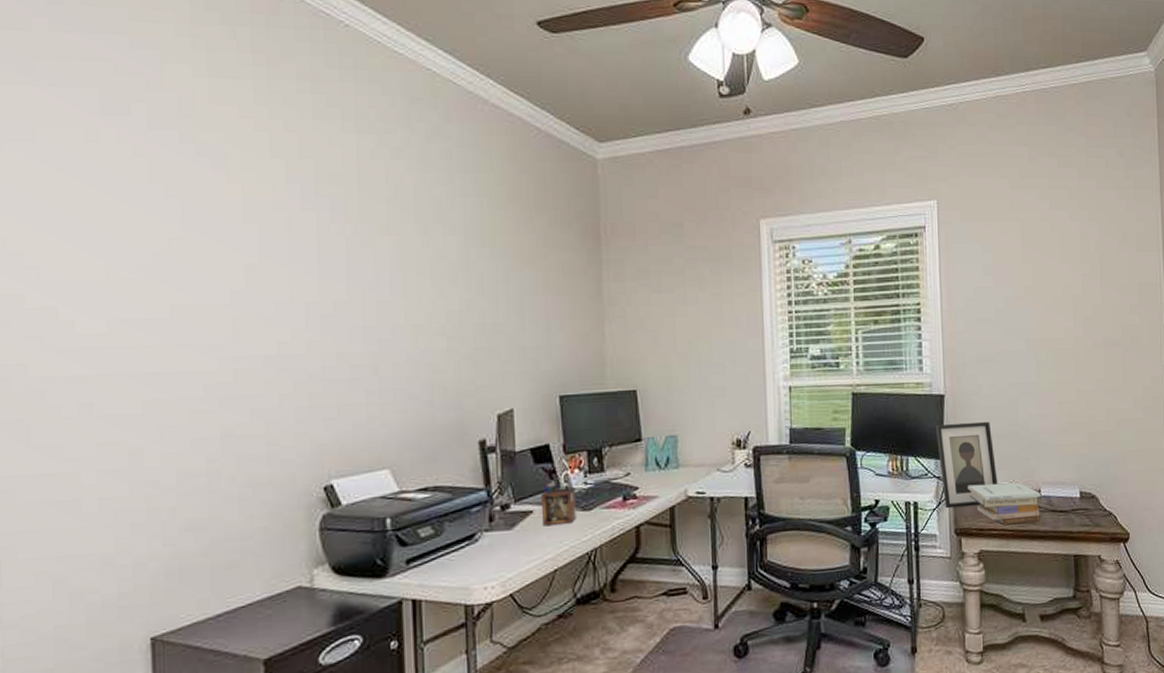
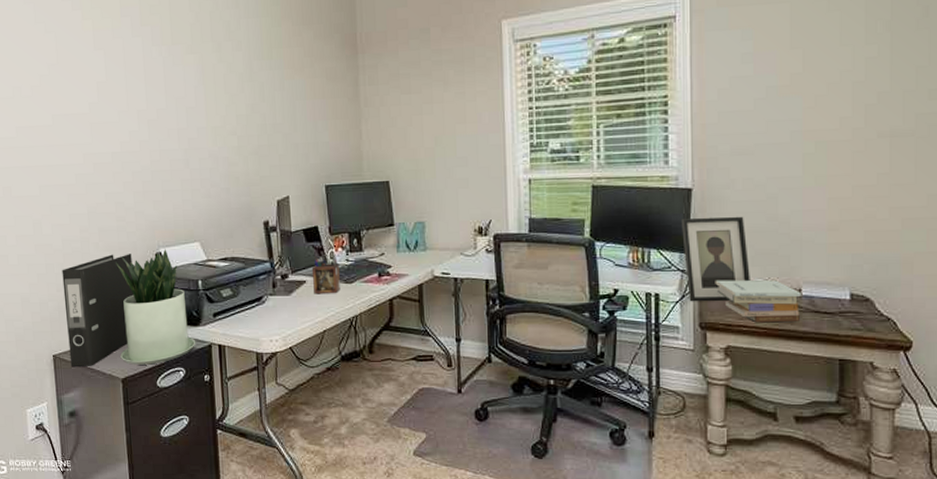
binder: none [173,488,290,651] -> present [62,254,135,366]
planter: none [262,480,380,639] -> present [116,249,196,365]

